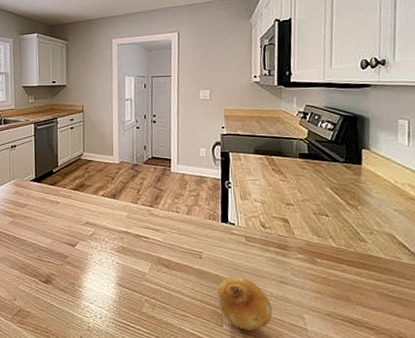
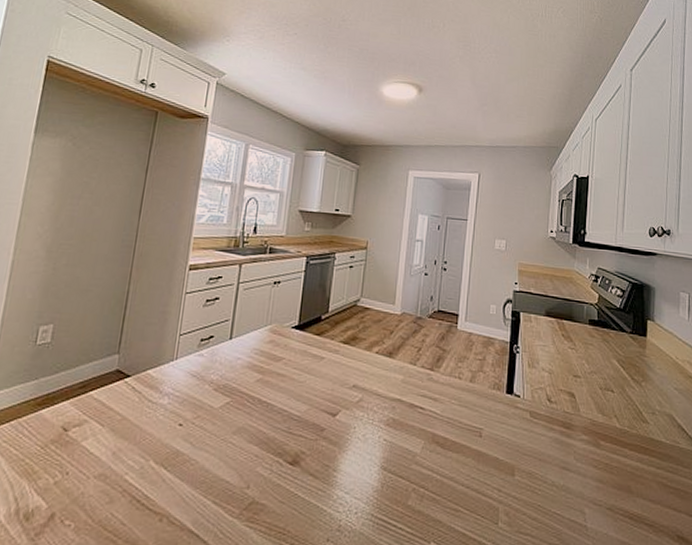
fruit: present [216,276,273,330] -> none [494,460,553,529]

